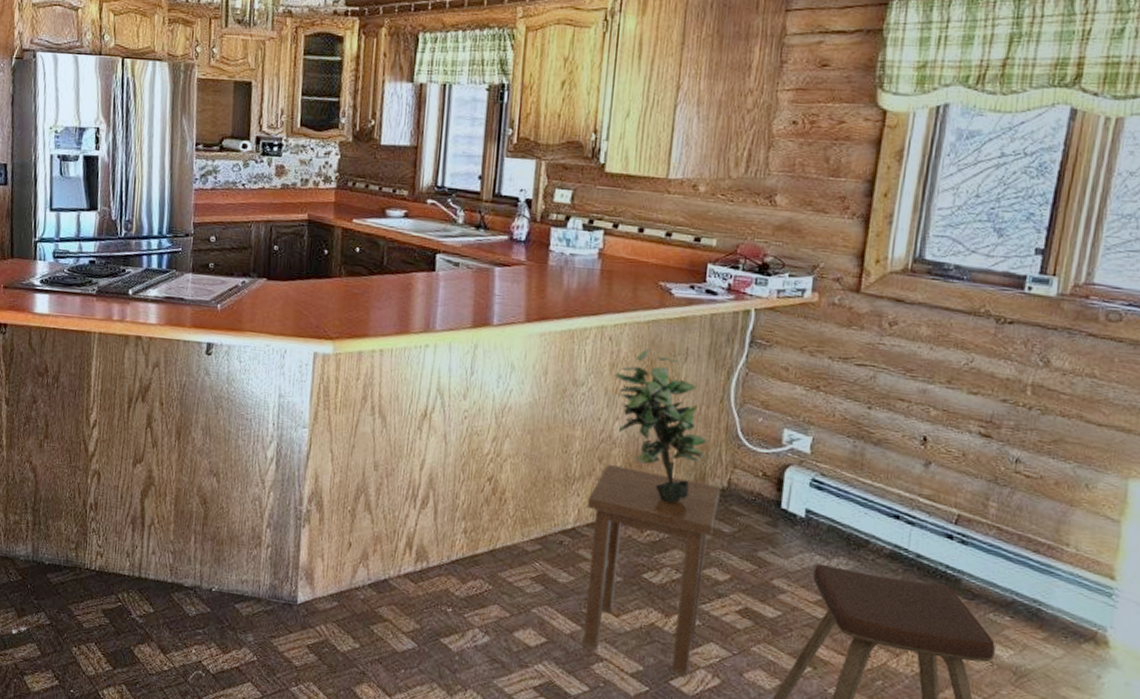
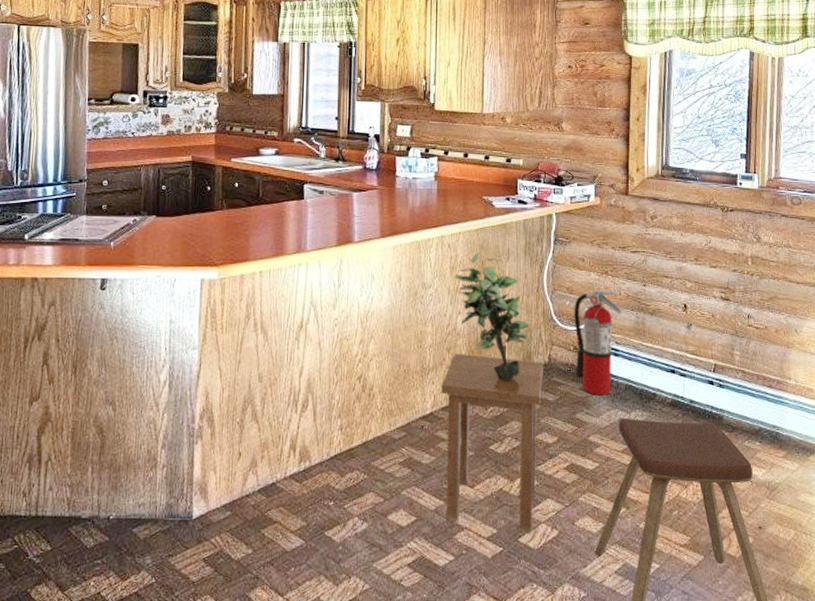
fire extinguisher: none [762,402,833,535] -> present [574,286,621,396]

